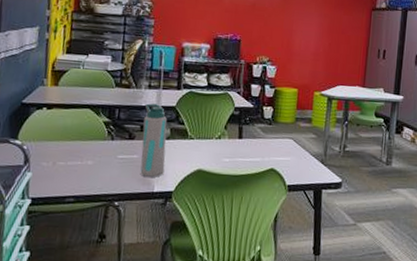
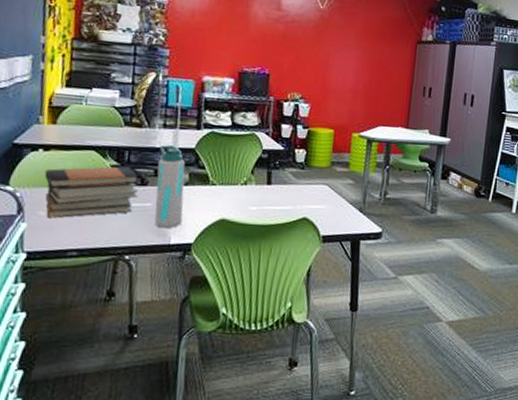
book stack: none [47,122,128,169] -> present [44,166,140,219]

